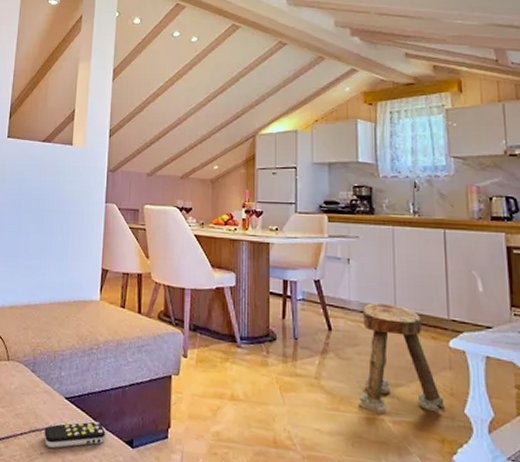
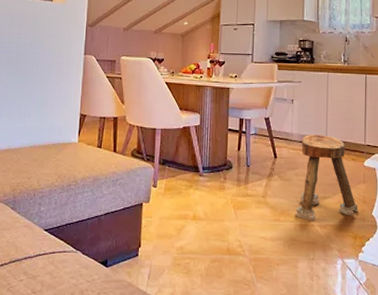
remote control: present [44,421,106,448] -> none [24,248,83,274]

